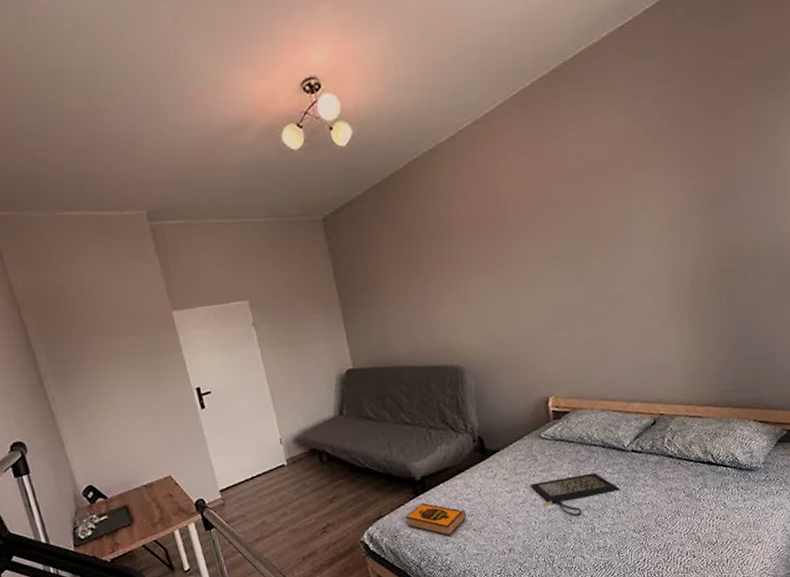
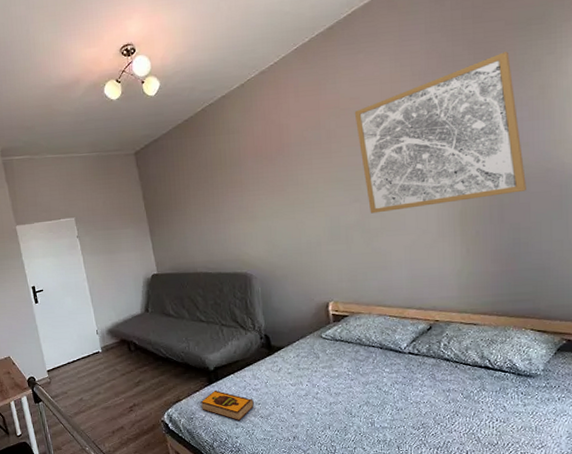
clutch bag: present [530,472,620,516] -> none [312,371,398,410]
wall art: none [580,110,757,295] -> present [354,51,527,214]

